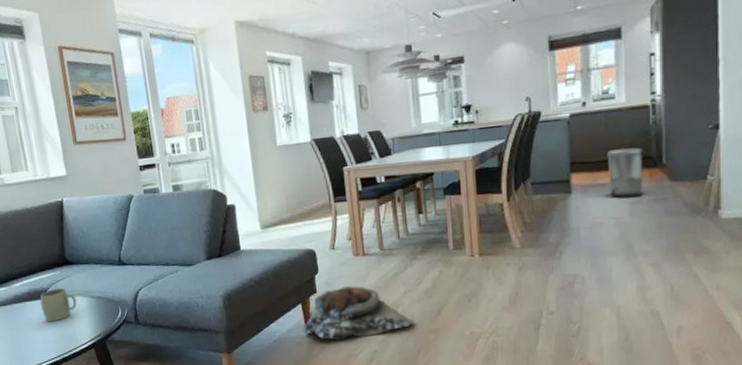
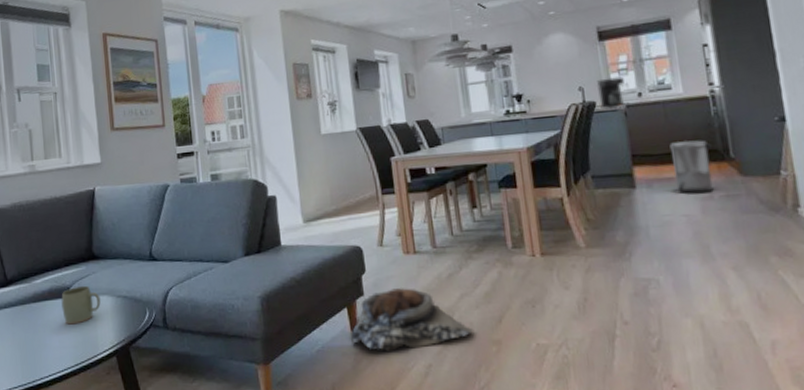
coffee maker: none [544,86,574,120] -> present [597,76,631,111]

